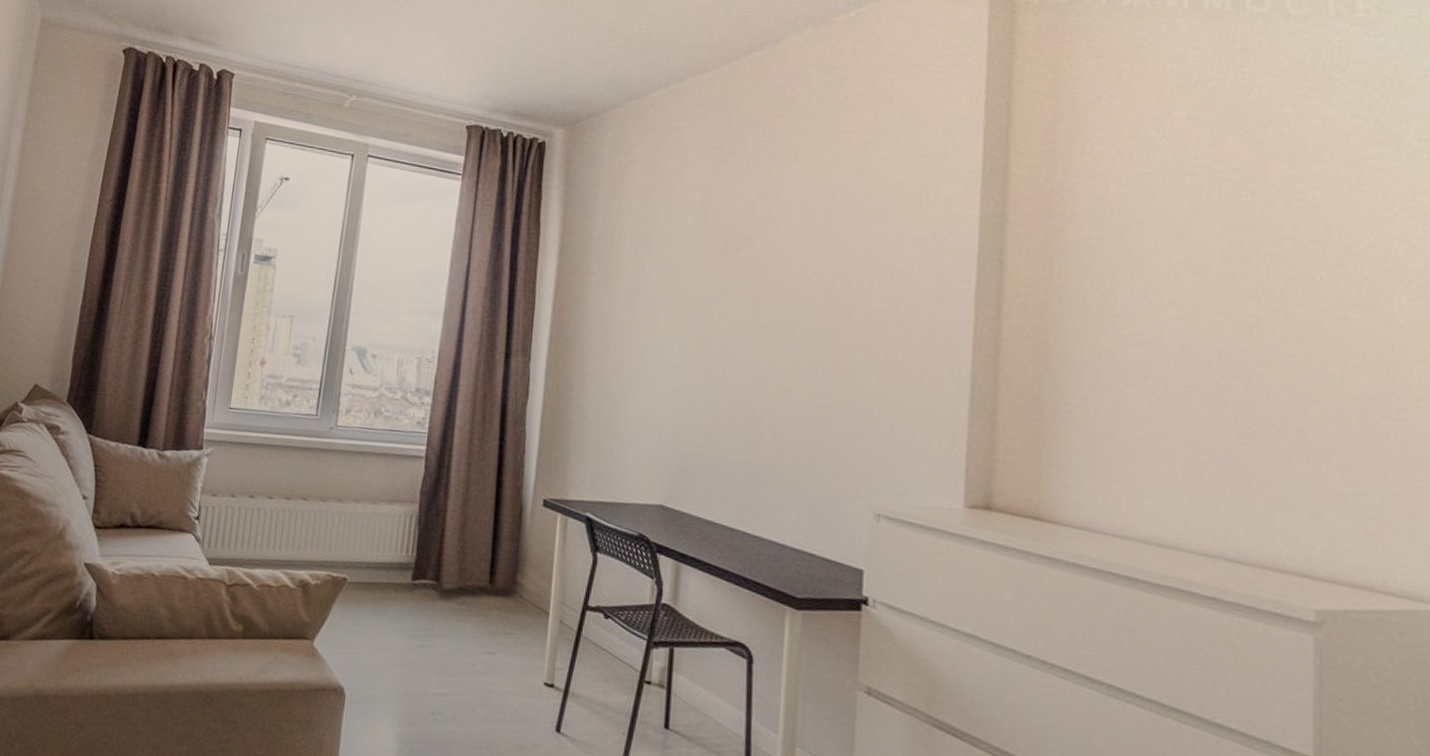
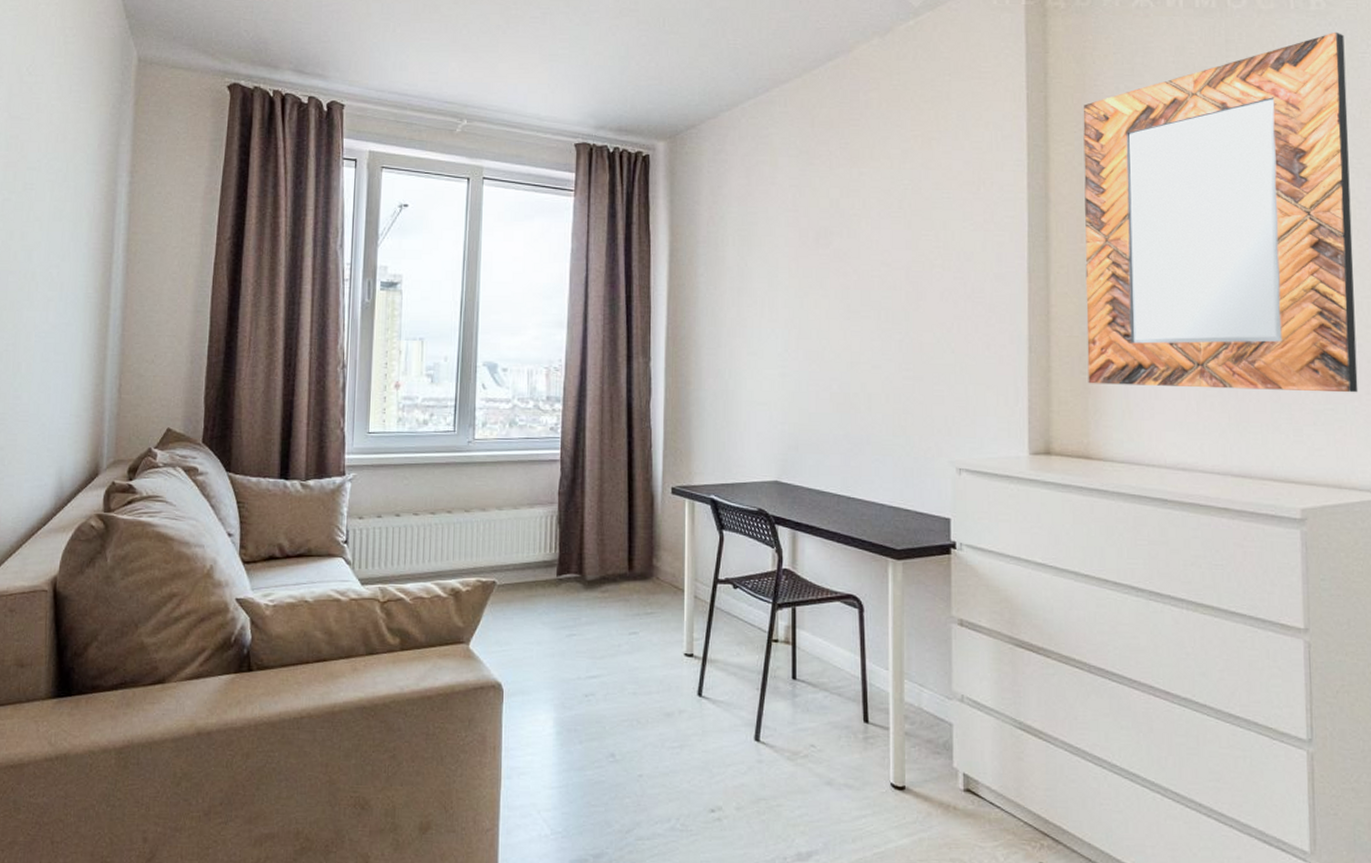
home mirror: none [1043,44,1402,477] -> present [1083,31,1358,393]

